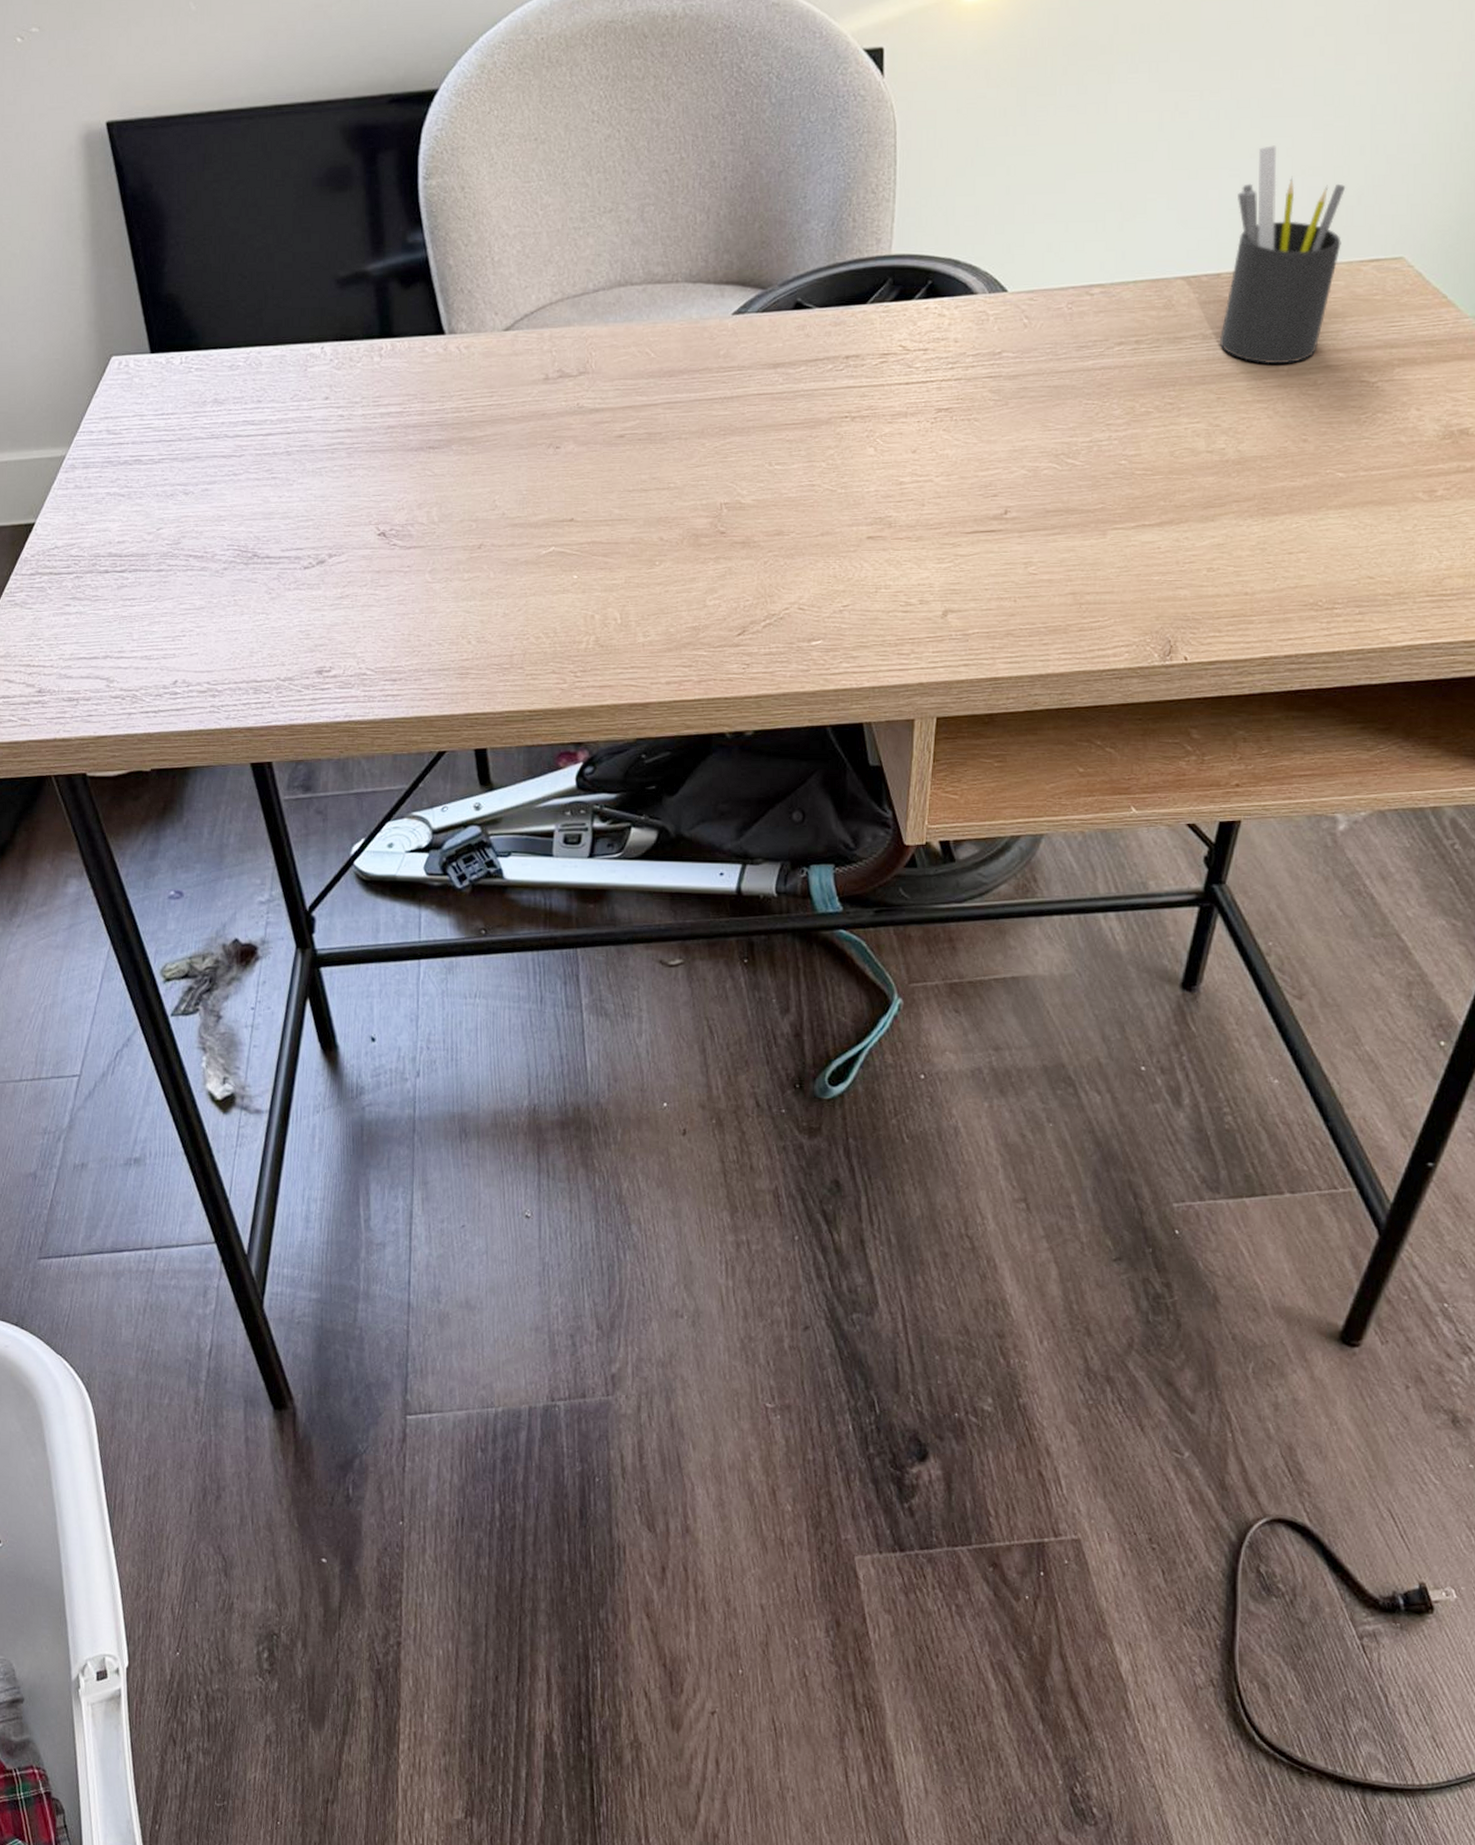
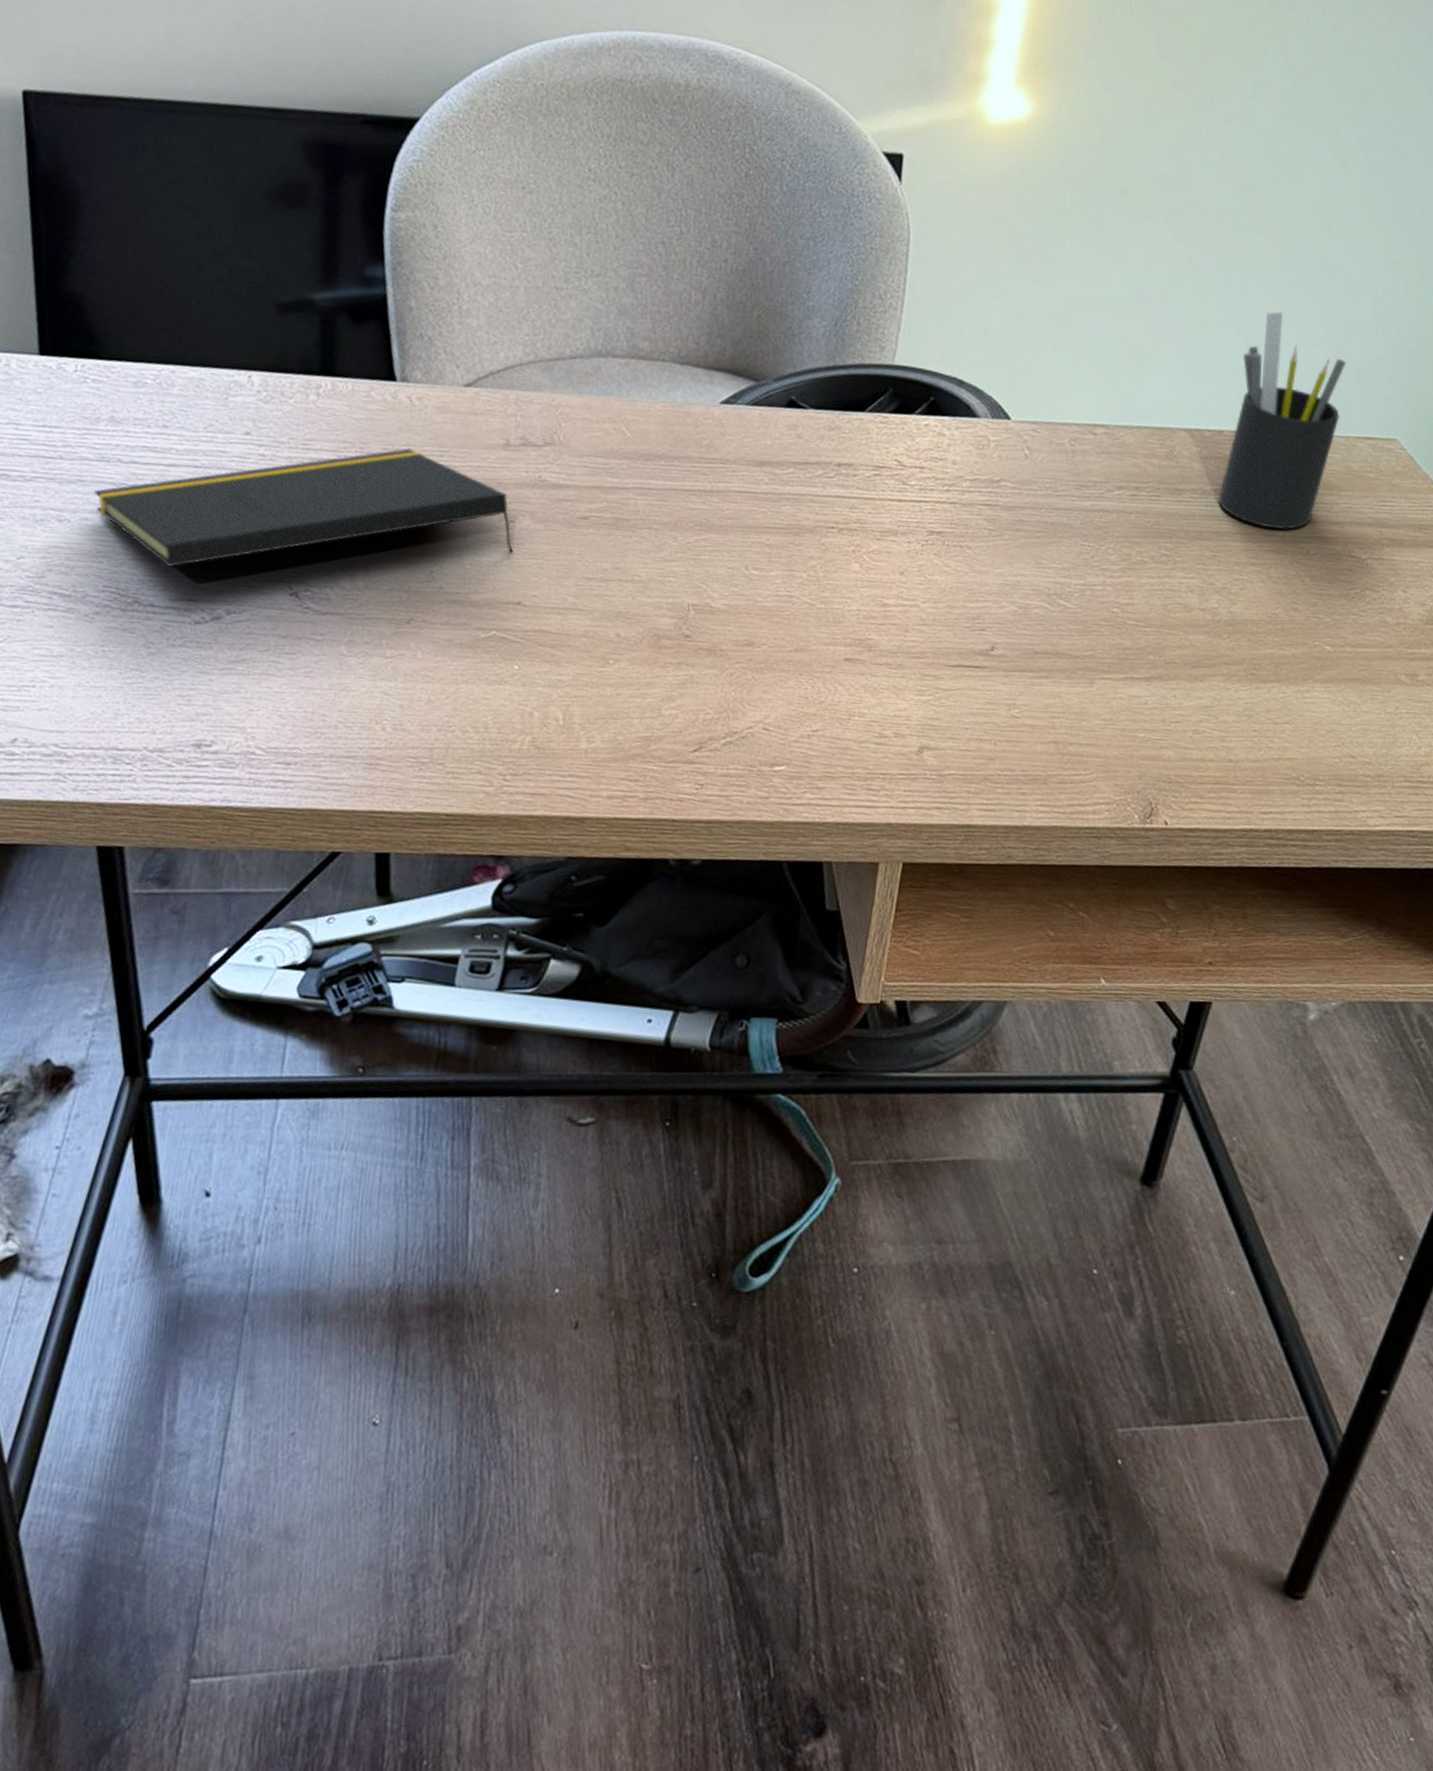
notepad: none [210,393,563,523] -> present [94,448,514,568]

